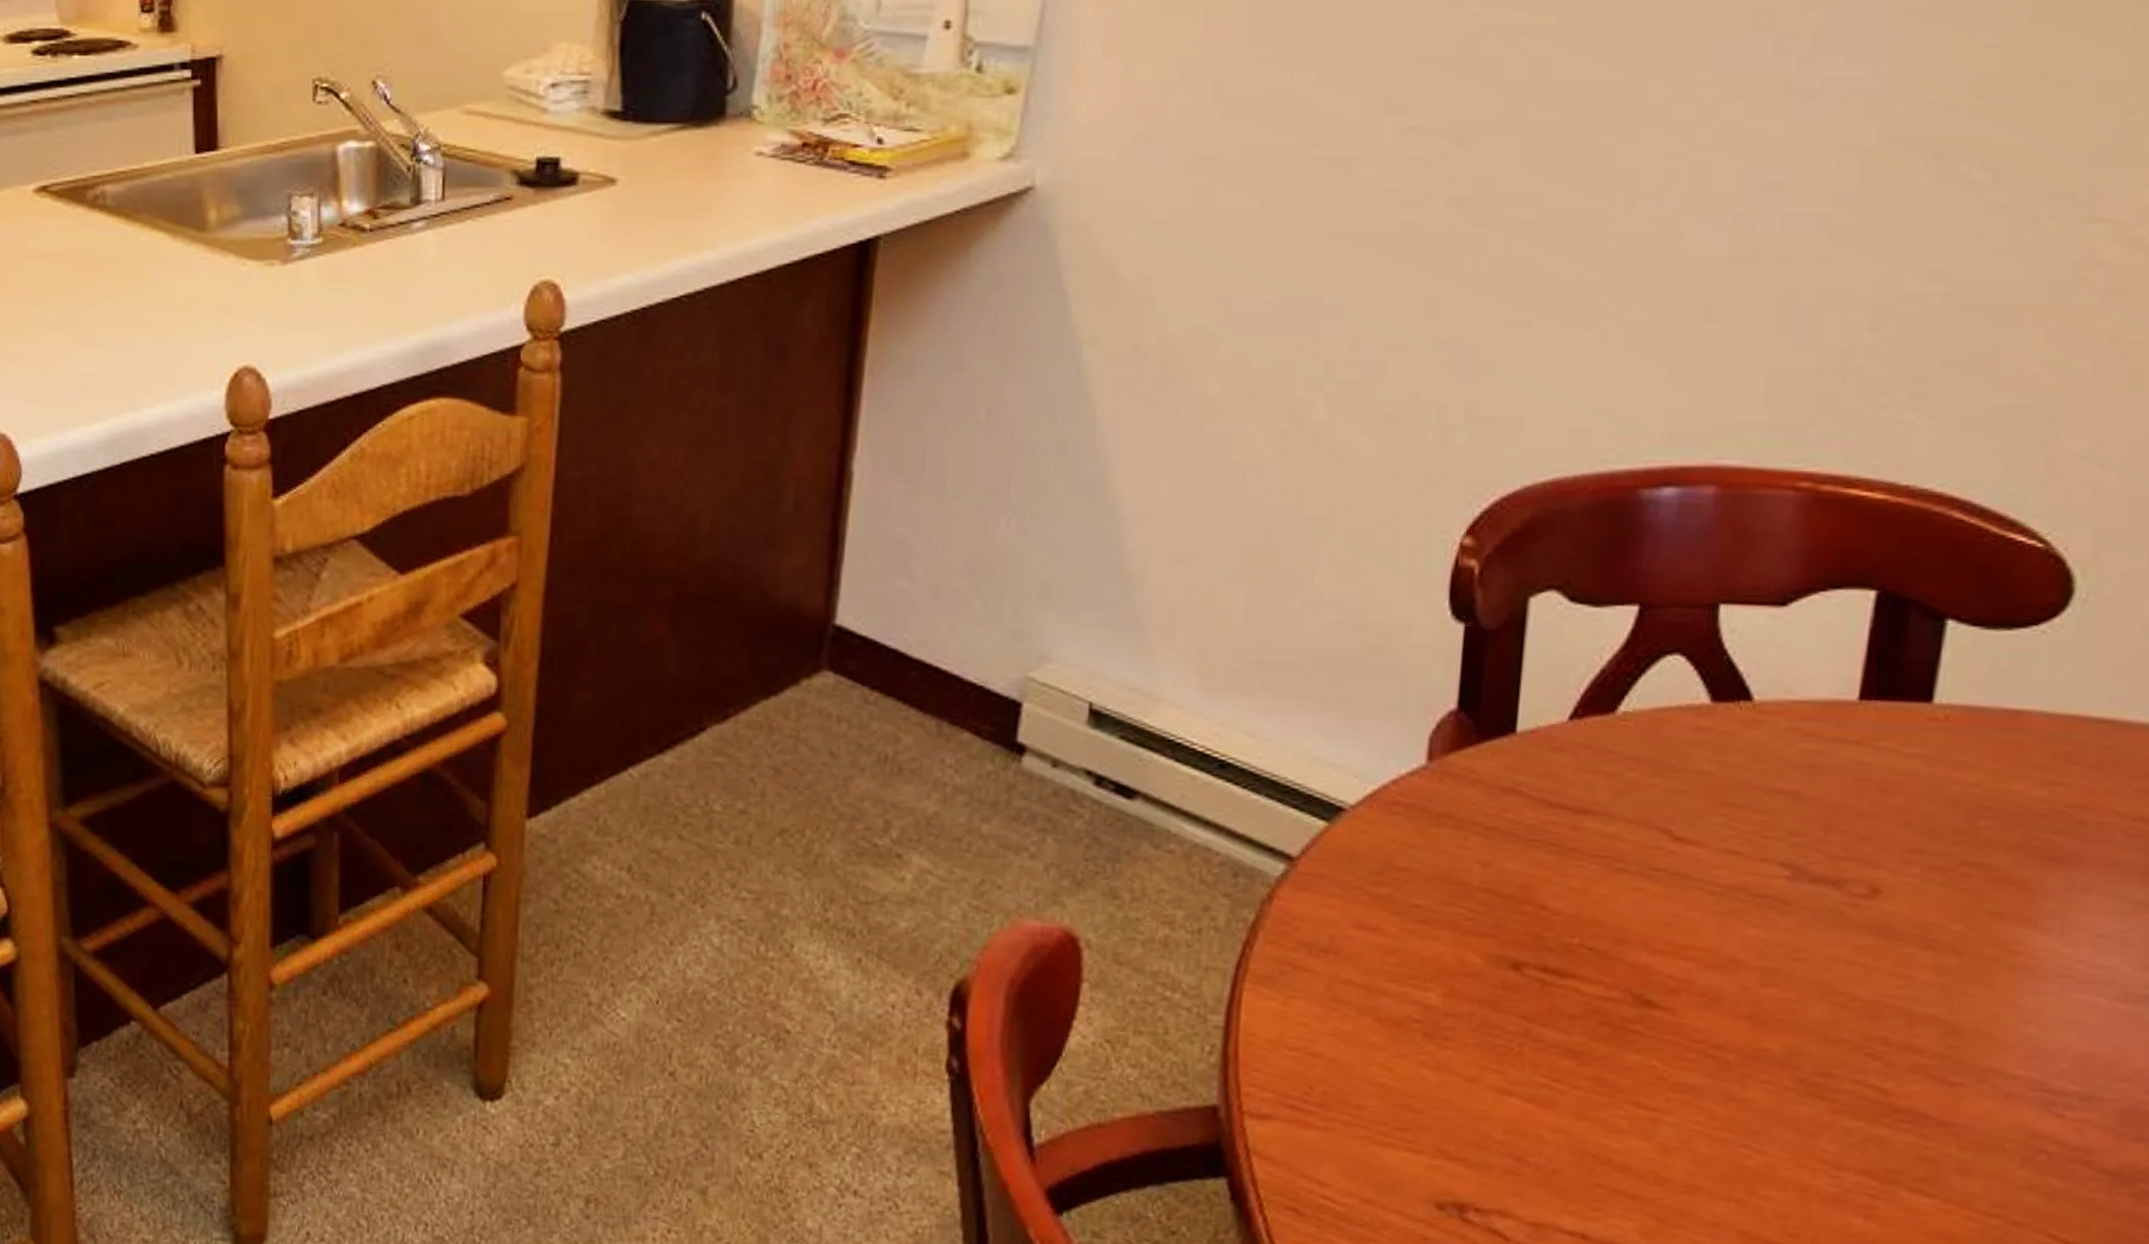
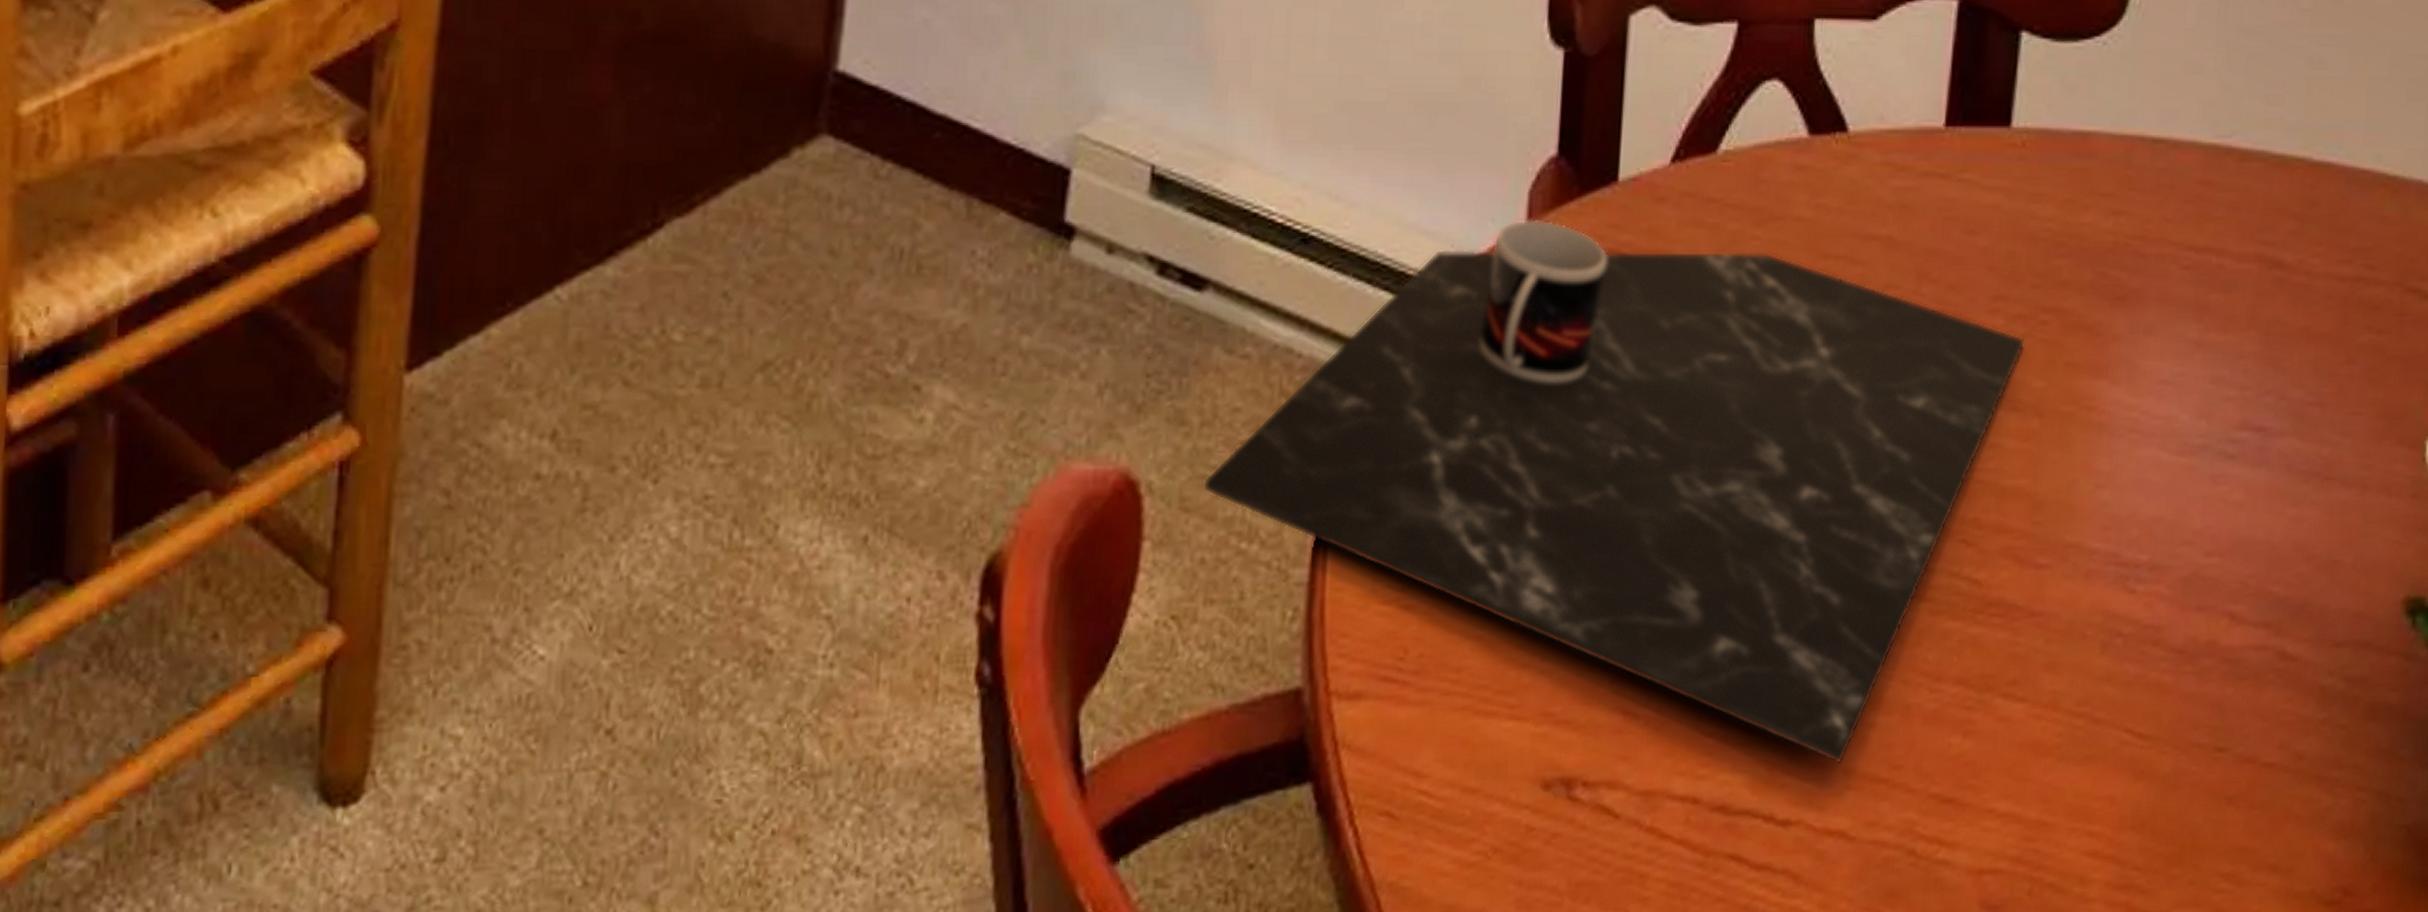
place setting: none [1132,759,1943,1226] -> present [1202,219,2025,765]

